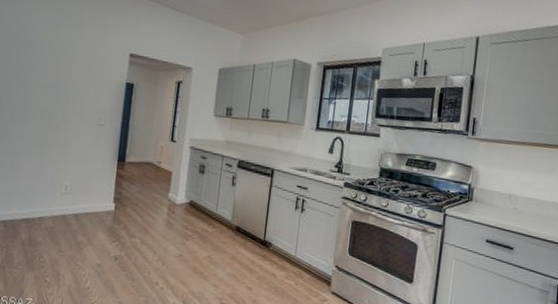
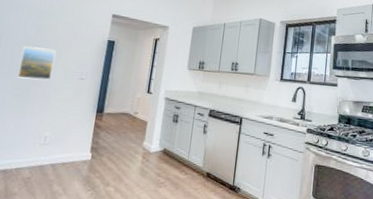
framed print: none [32,88,71,126] -> present [17,46,56,80]

